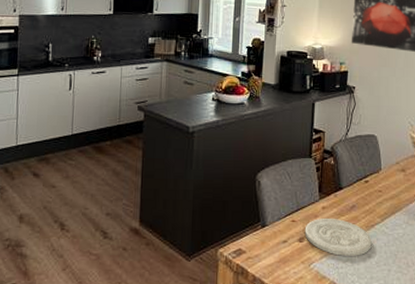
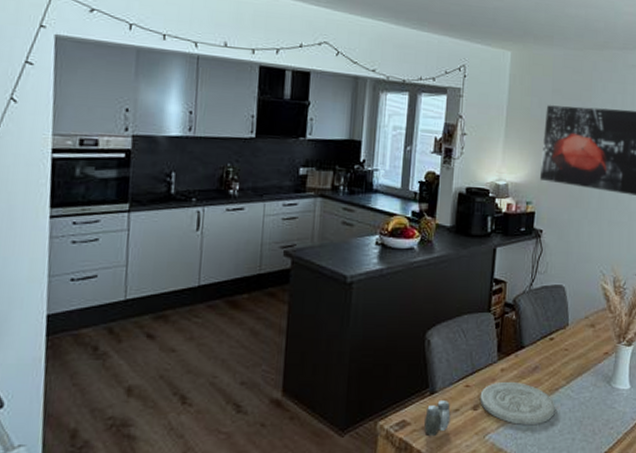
salt and pepper shaker: none [258,232,280,264] -> present [424,399,451,437]

